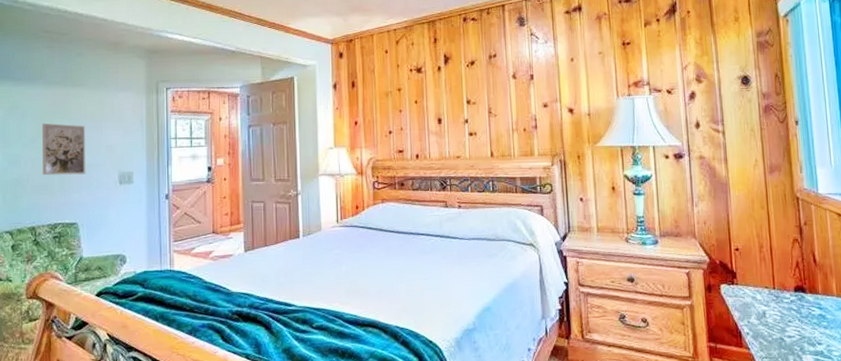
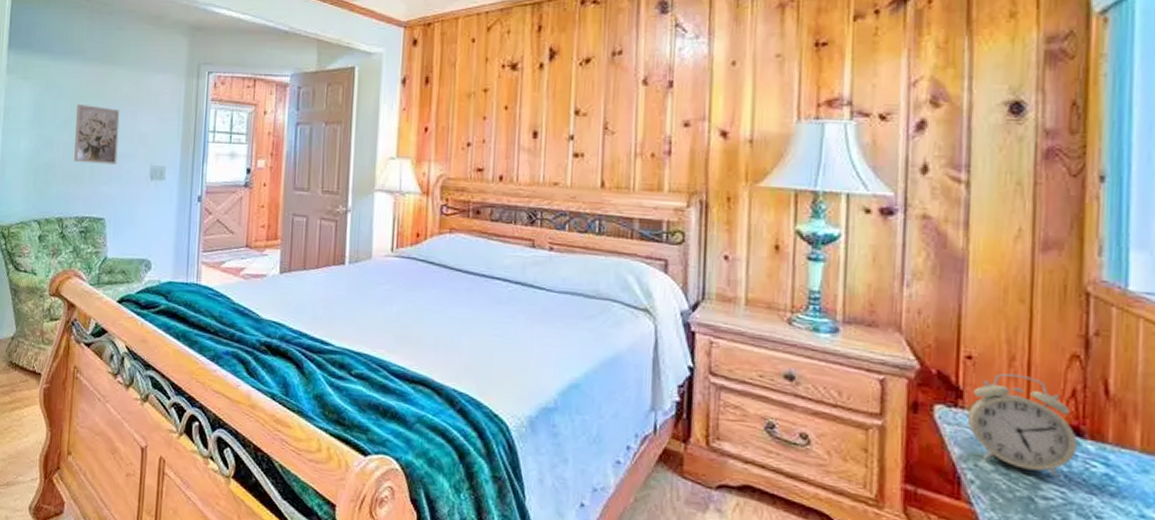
alarm clock: none [740,256,803,322] -> present [966,373,1077,479]

